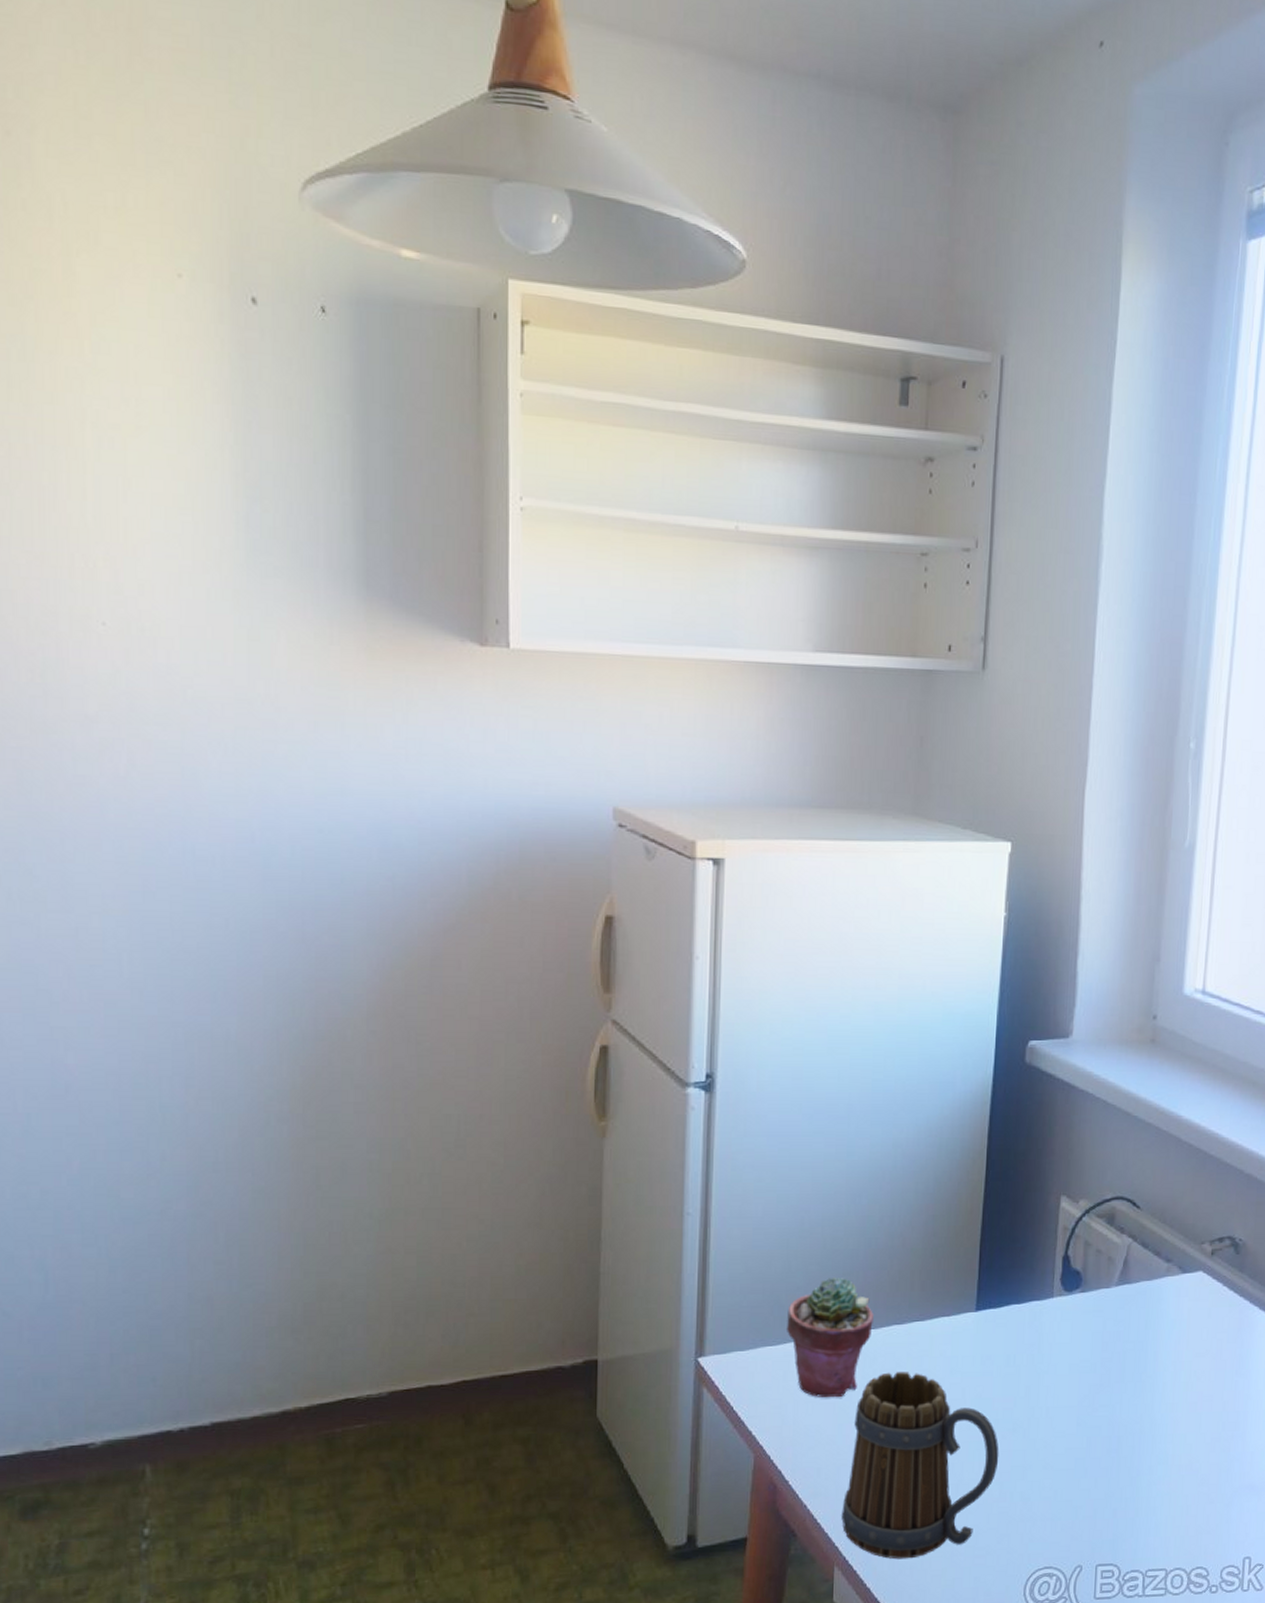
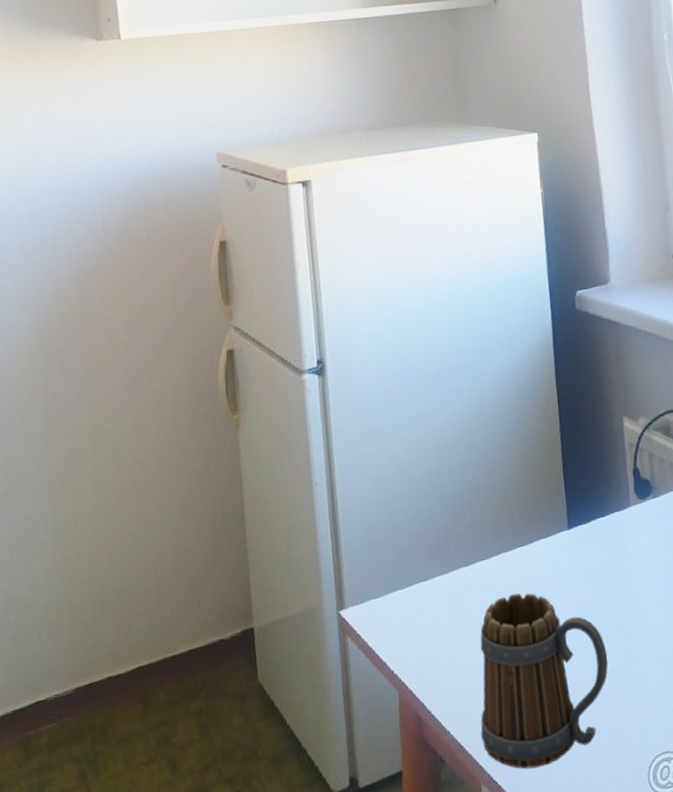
potted succulent: present [786,1278,873,1398] -> none [410,518,484,630]

